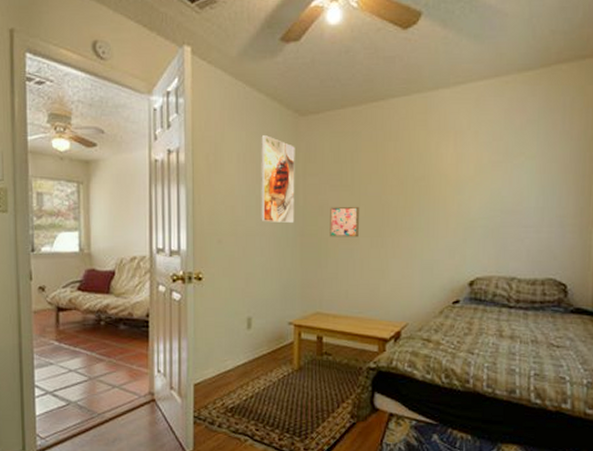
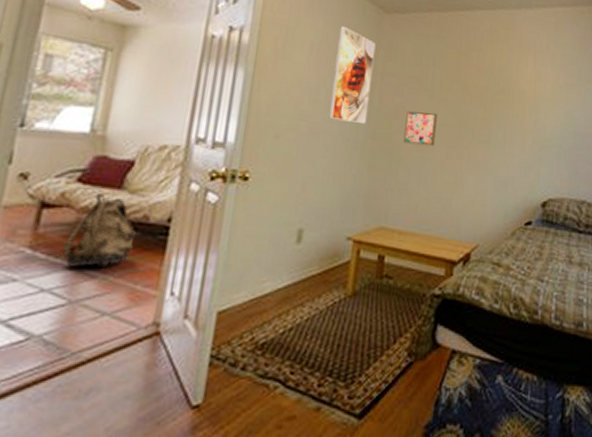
backpack: none [78,298,125,354] -> present [62,193,136,267]

